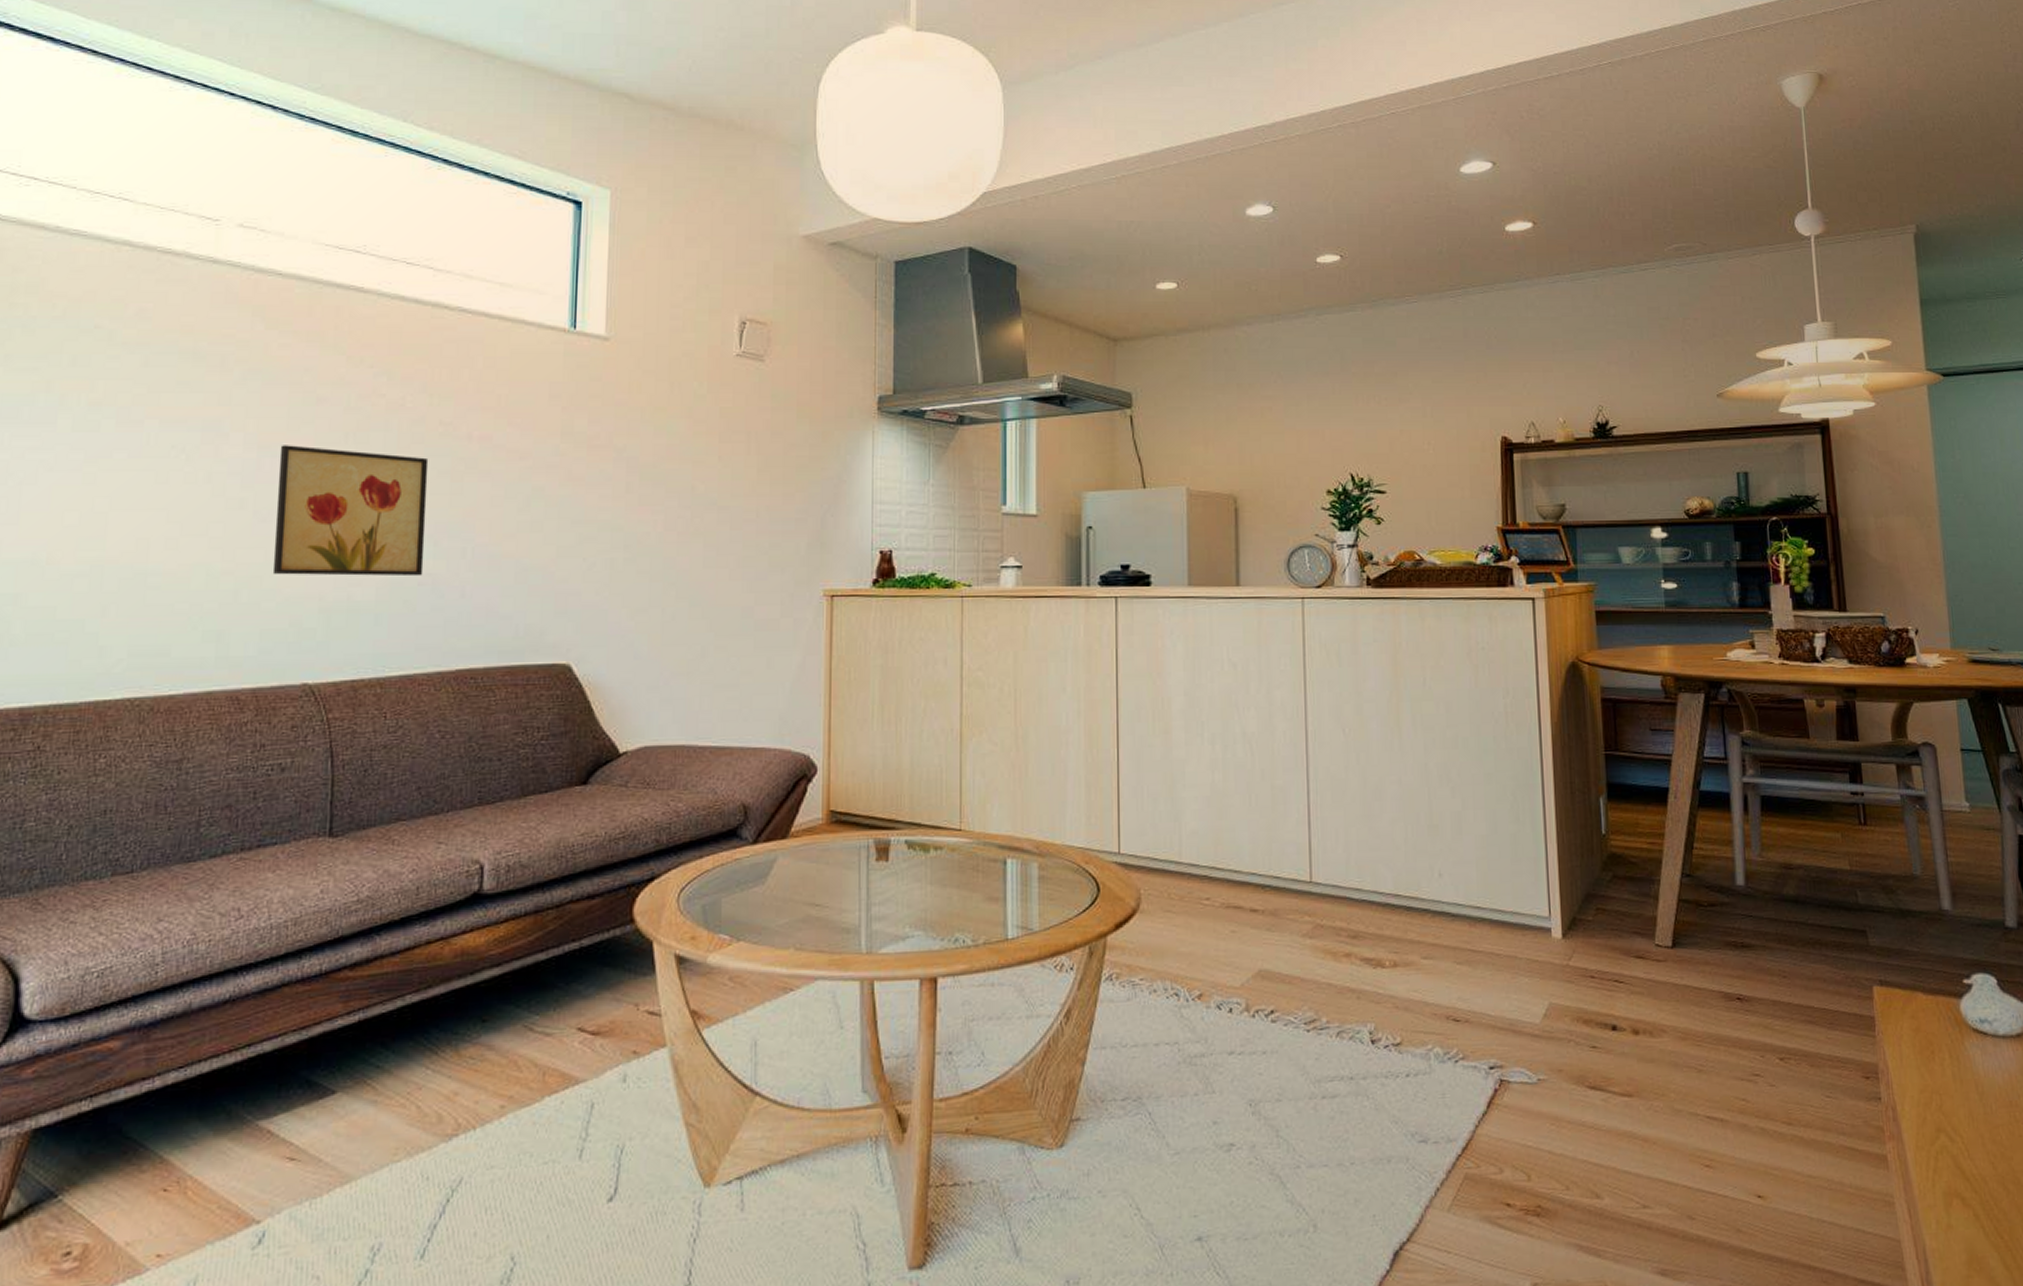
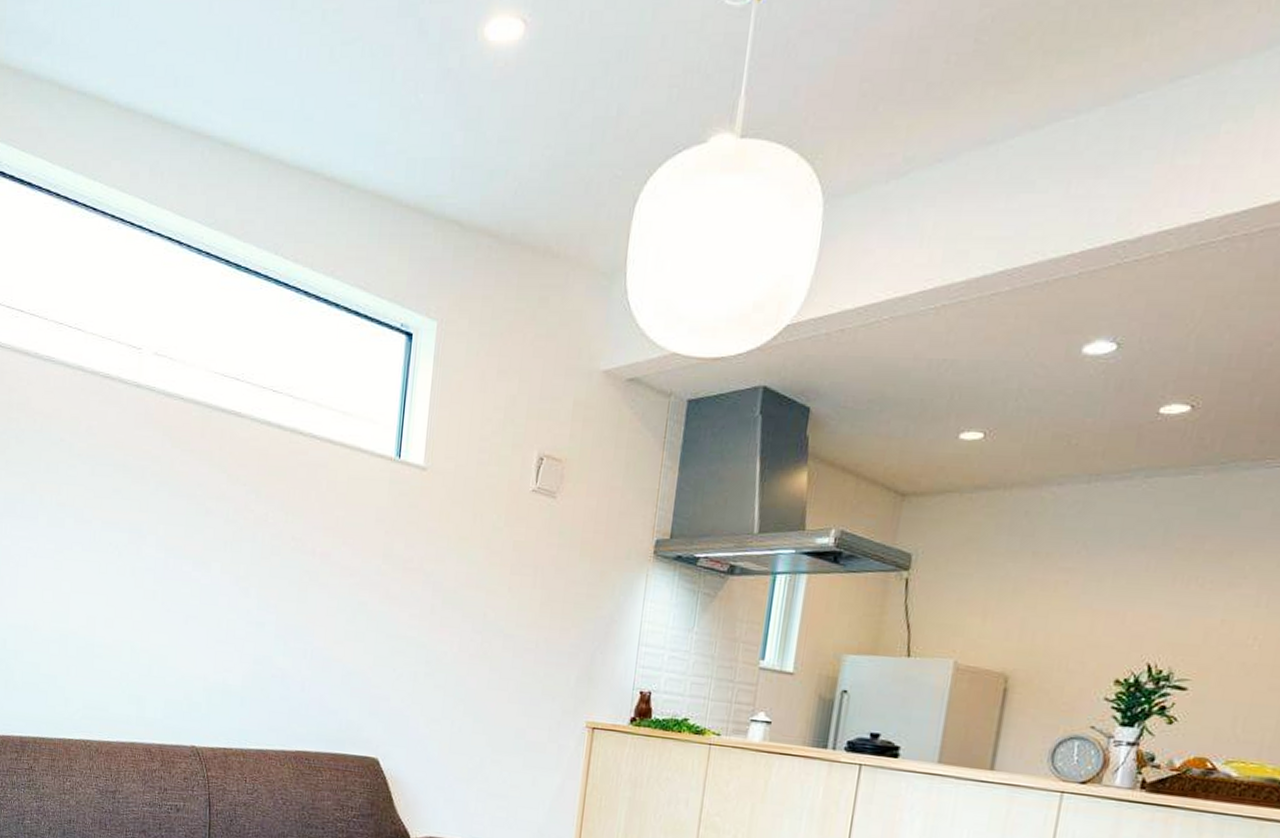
wall art: present [272,445,429,577] -> none [173,548,283,670]

